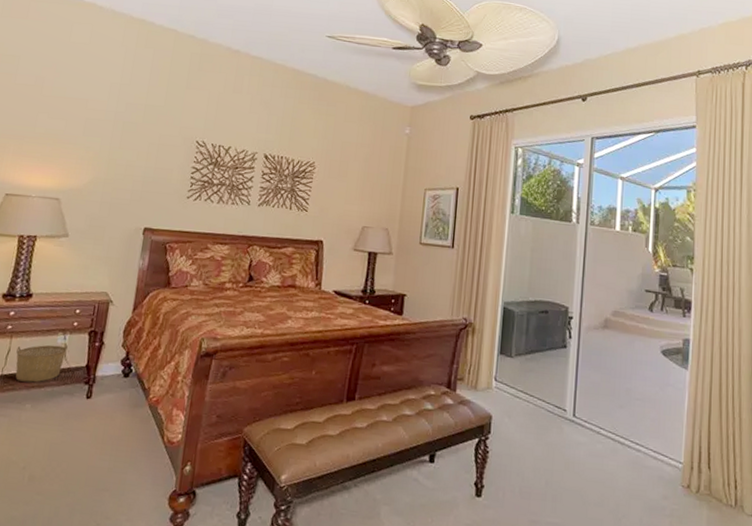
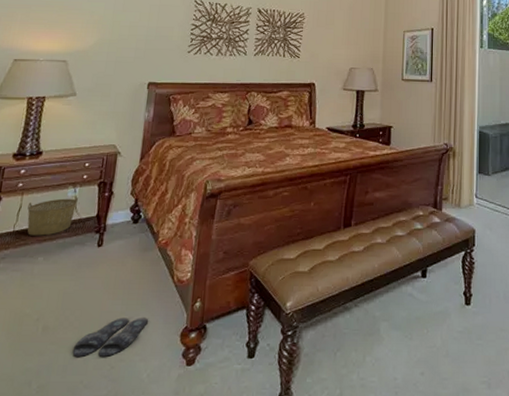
slippers: none [58,474,137,514] -> present [72,317,149,358]

